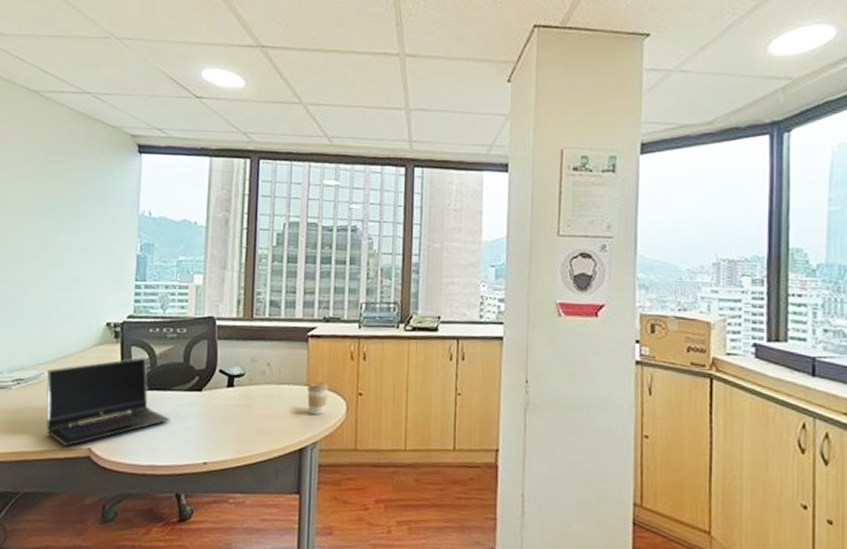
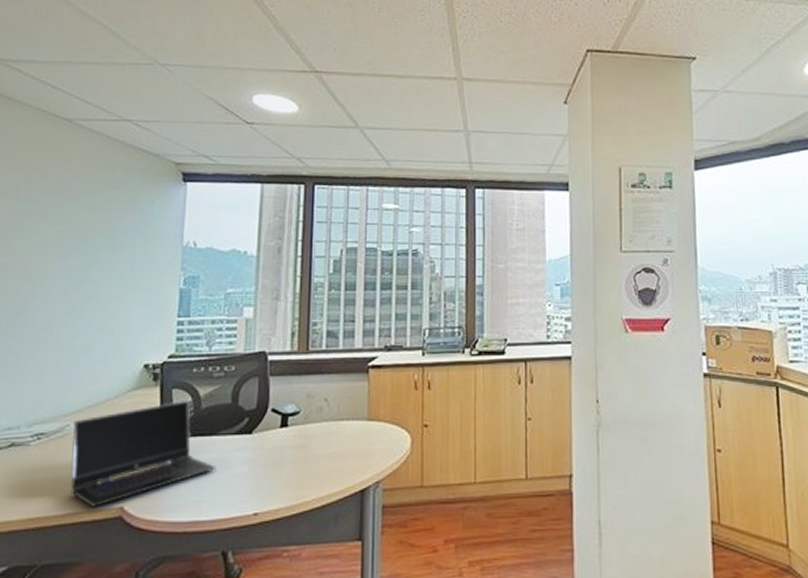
coffee cup: present [306,382,329,416] -> none [368,416,392,452]

